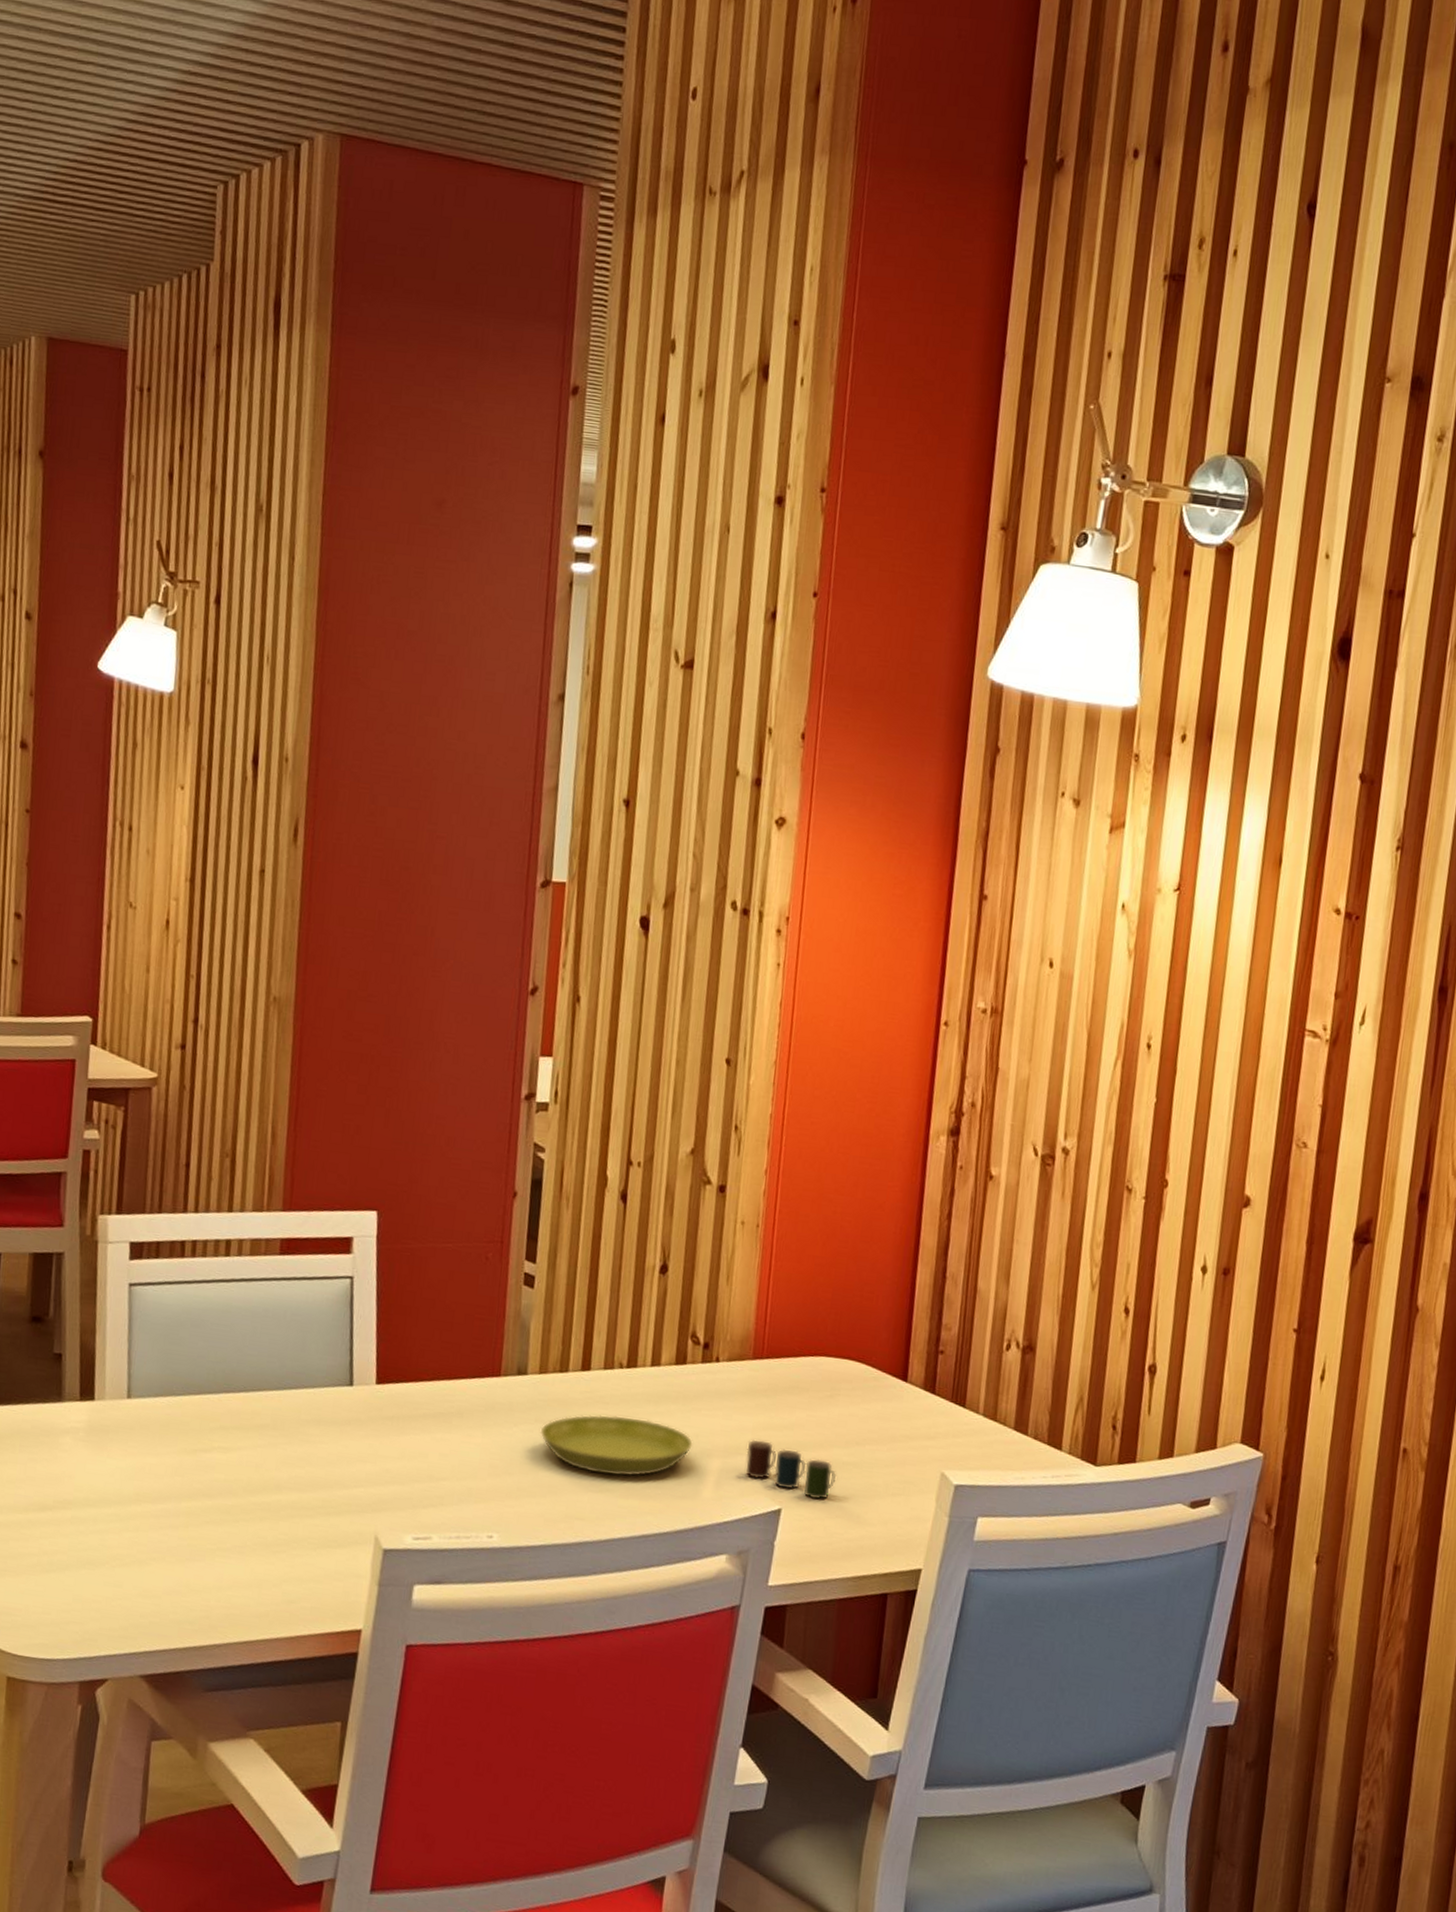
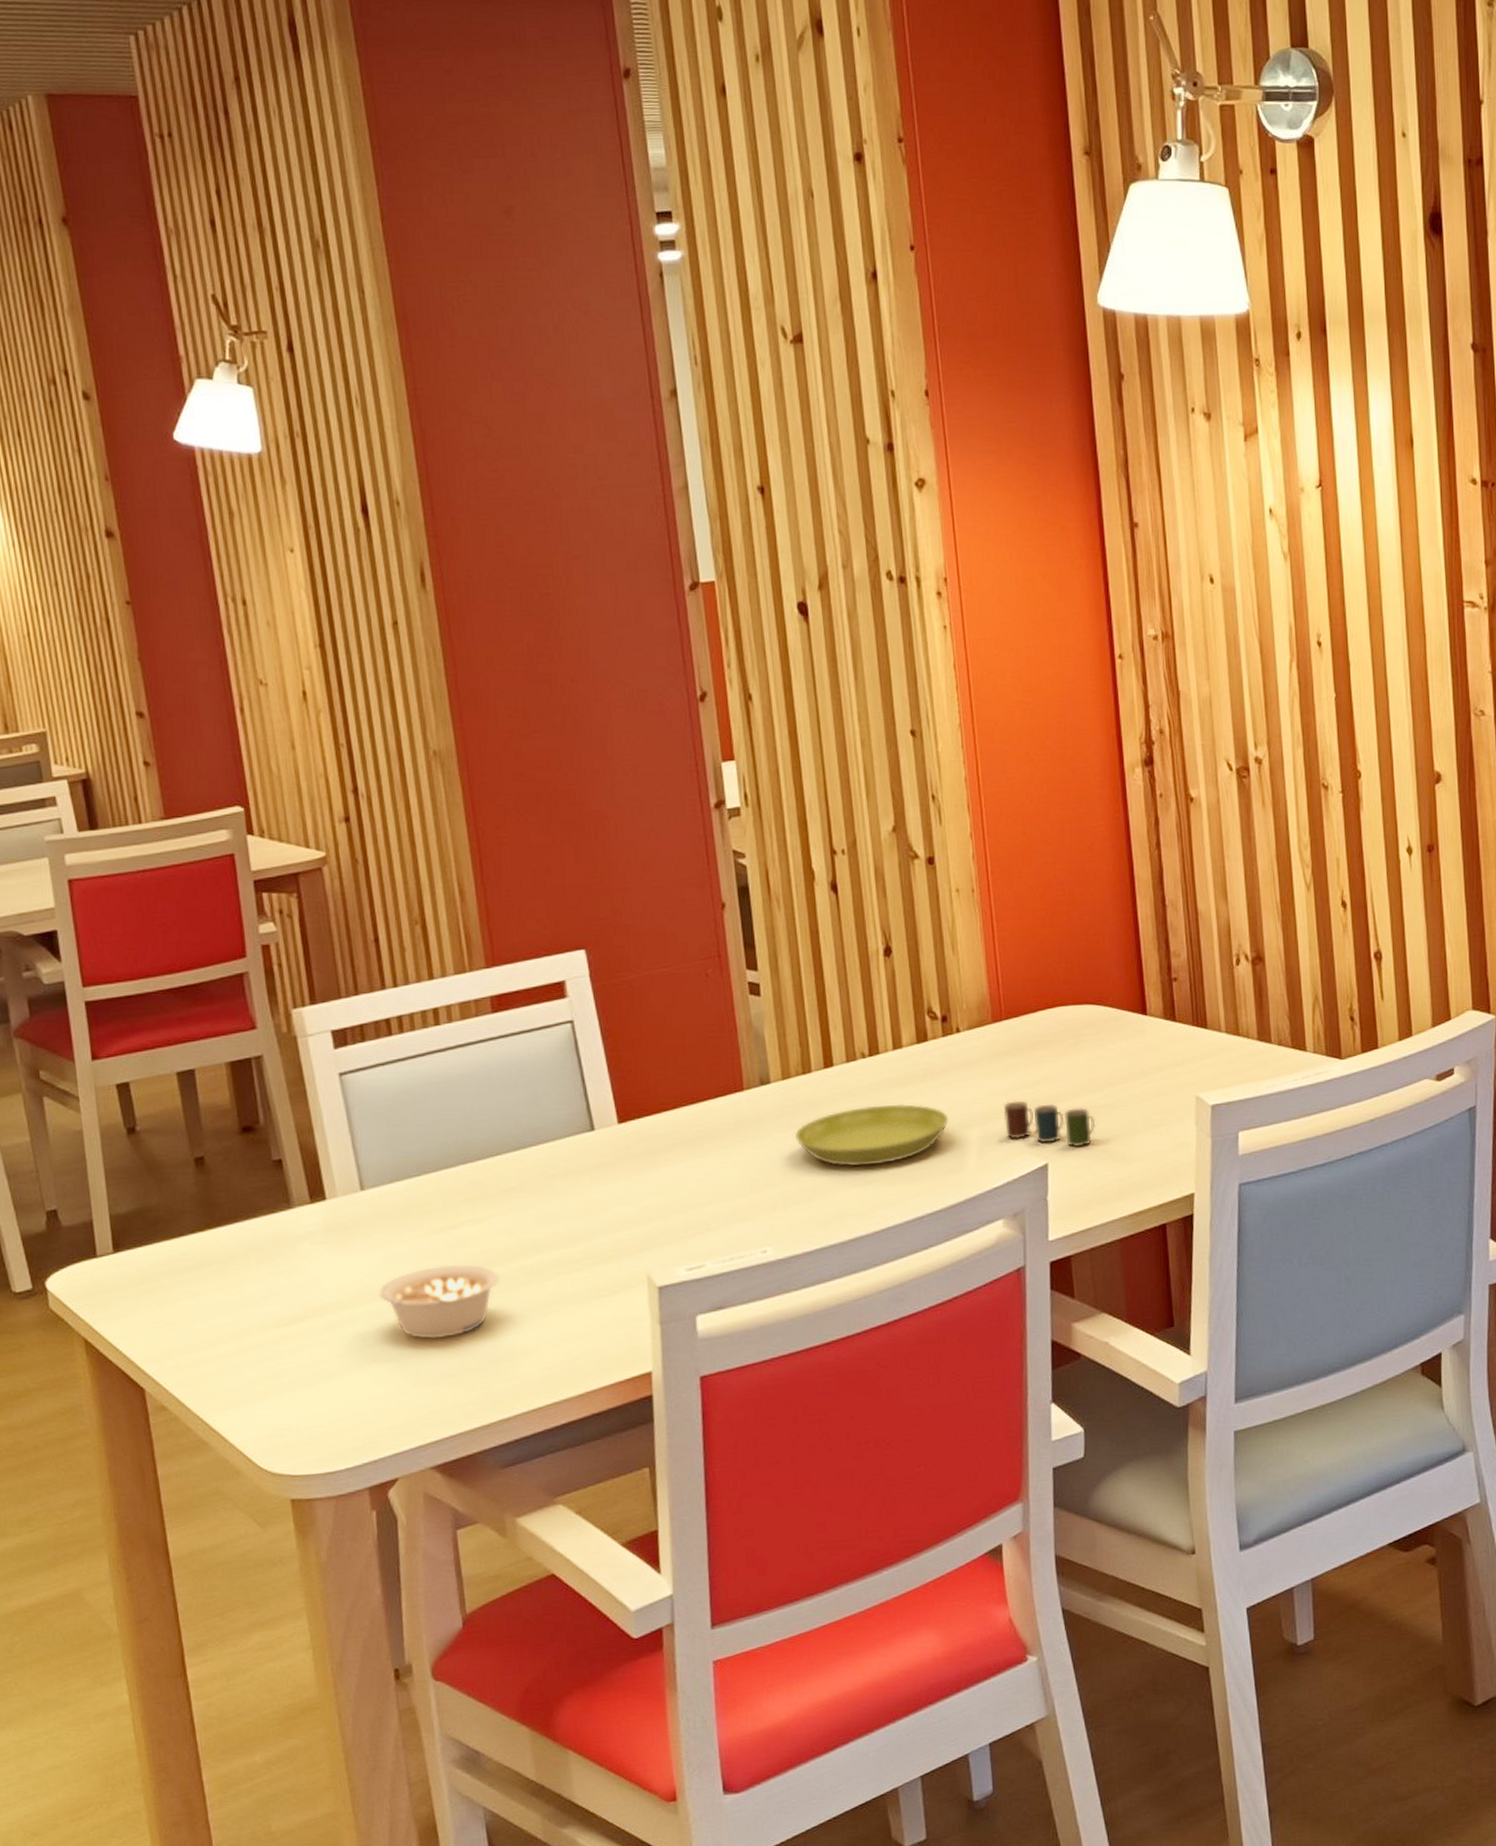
legume: none [124,1483,238,1556] -> present [379,1264,500,1340]

